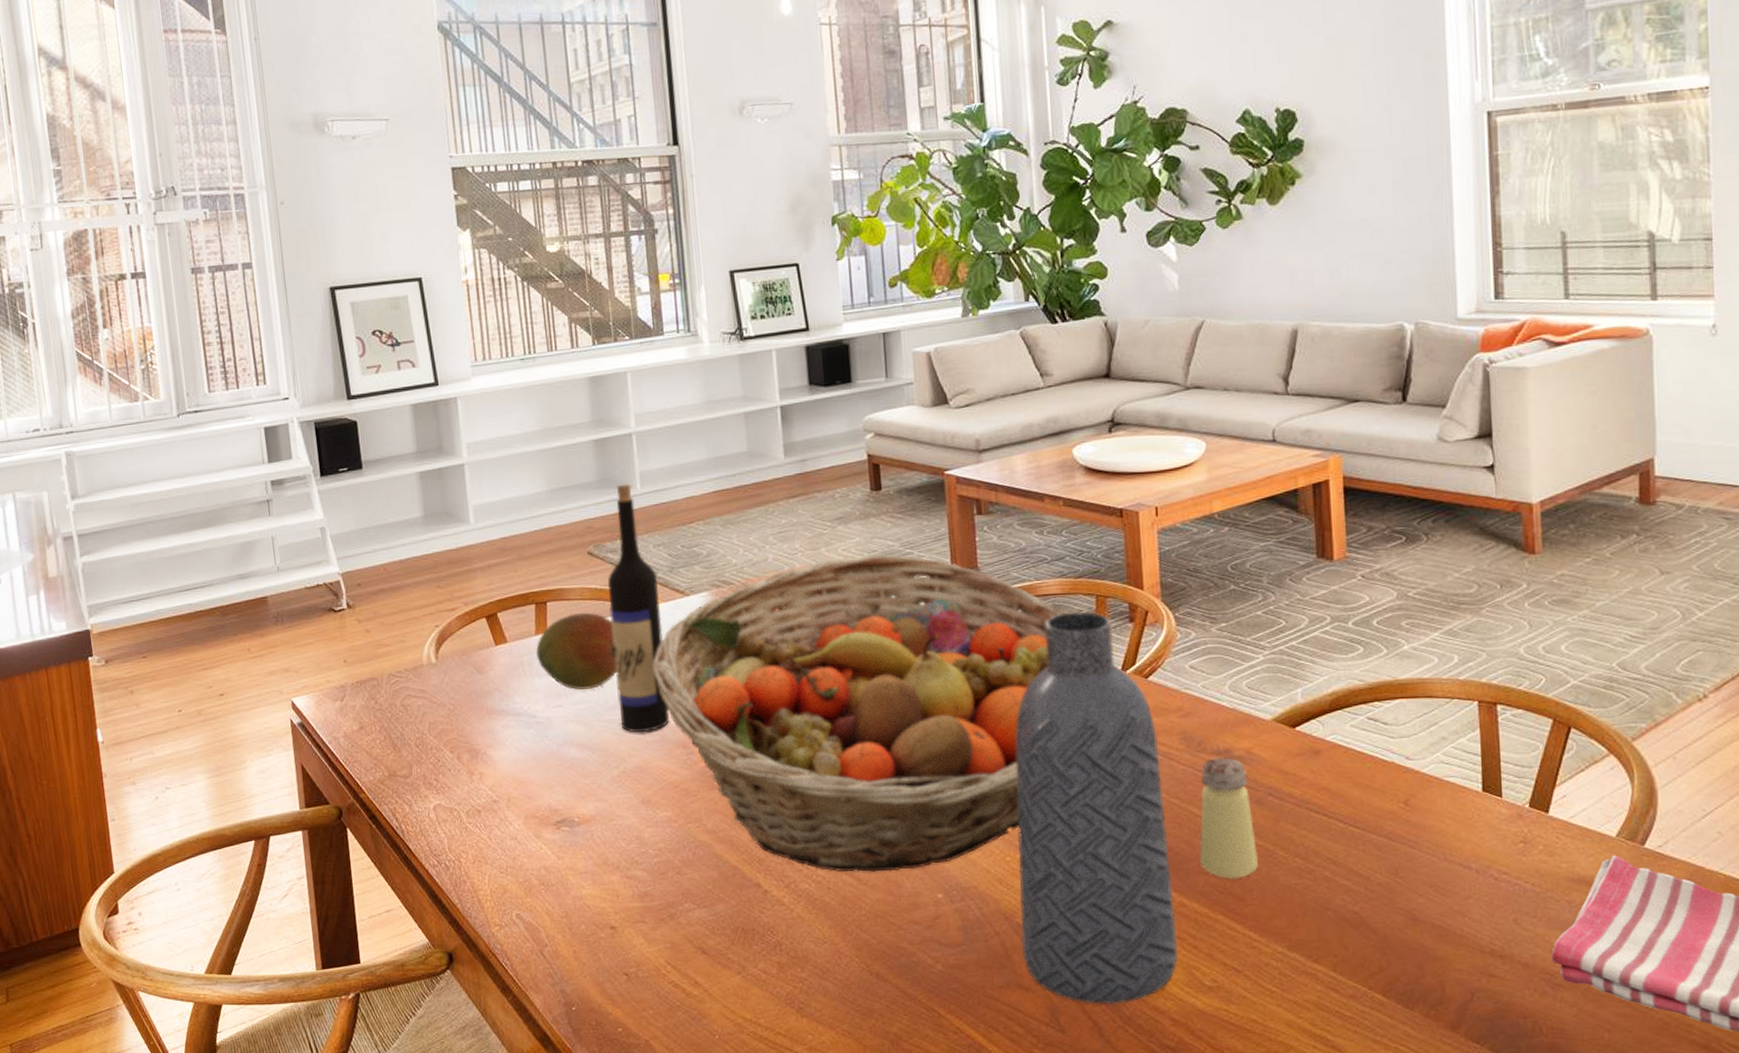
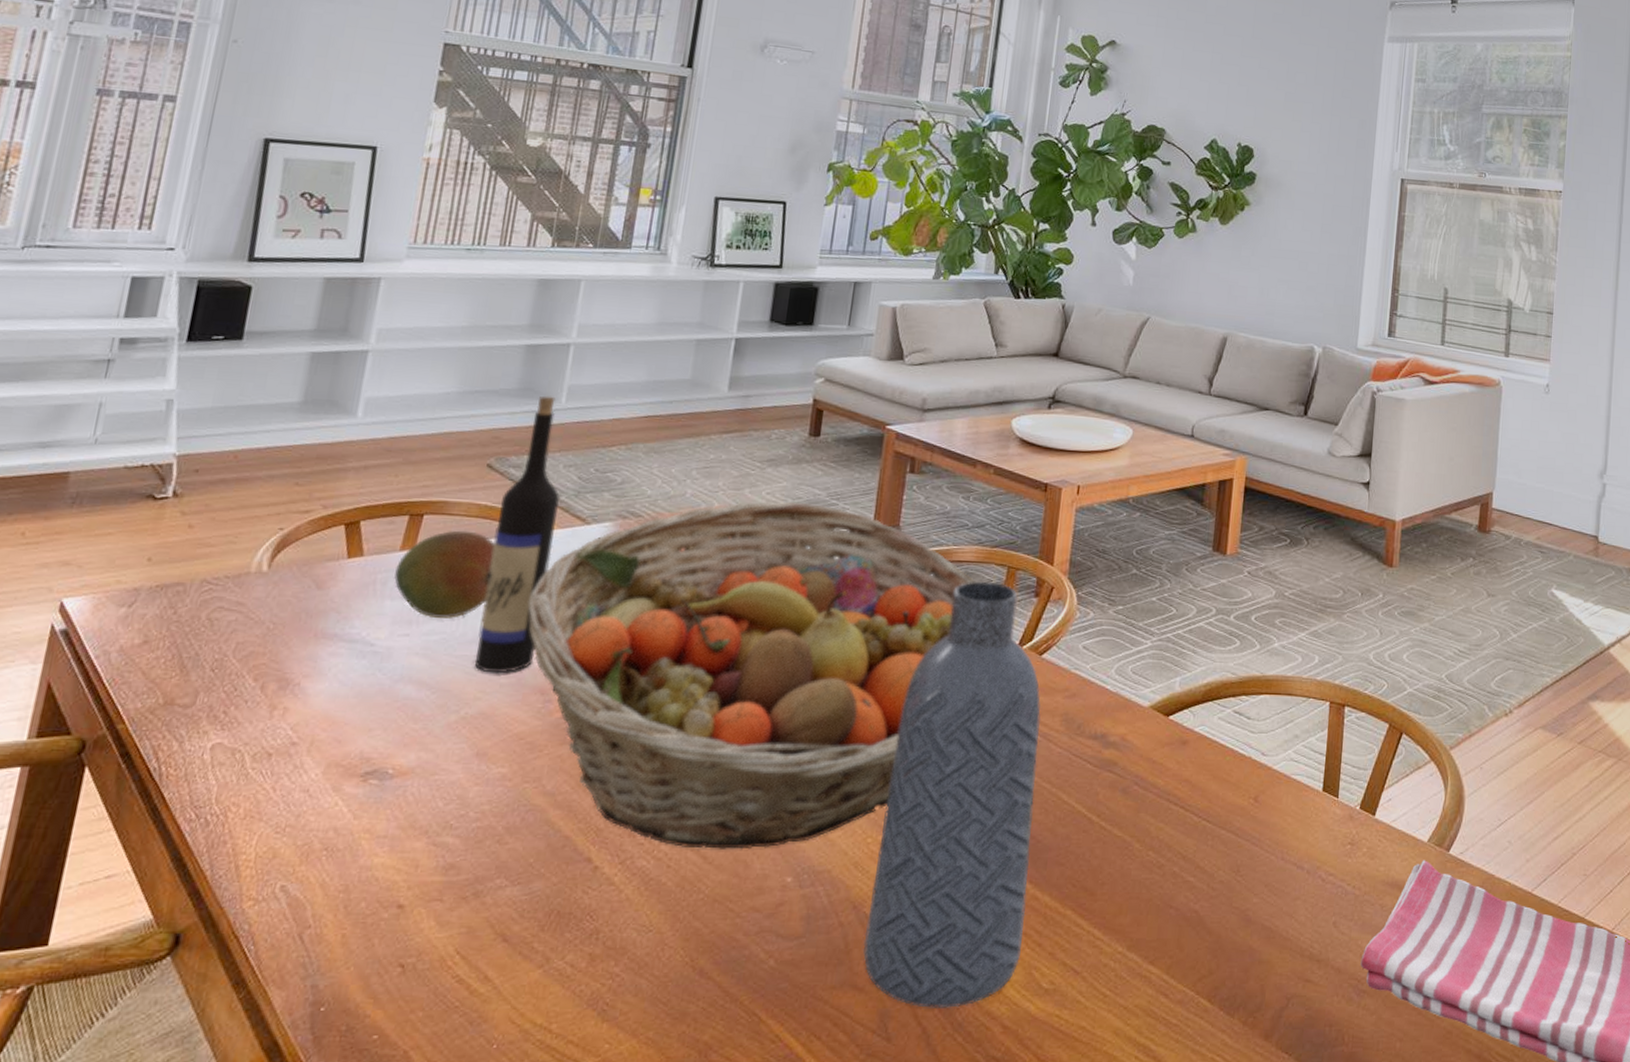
saltshaker: present [1198,756,1259,880] -> none [1058,741,1118,872]

